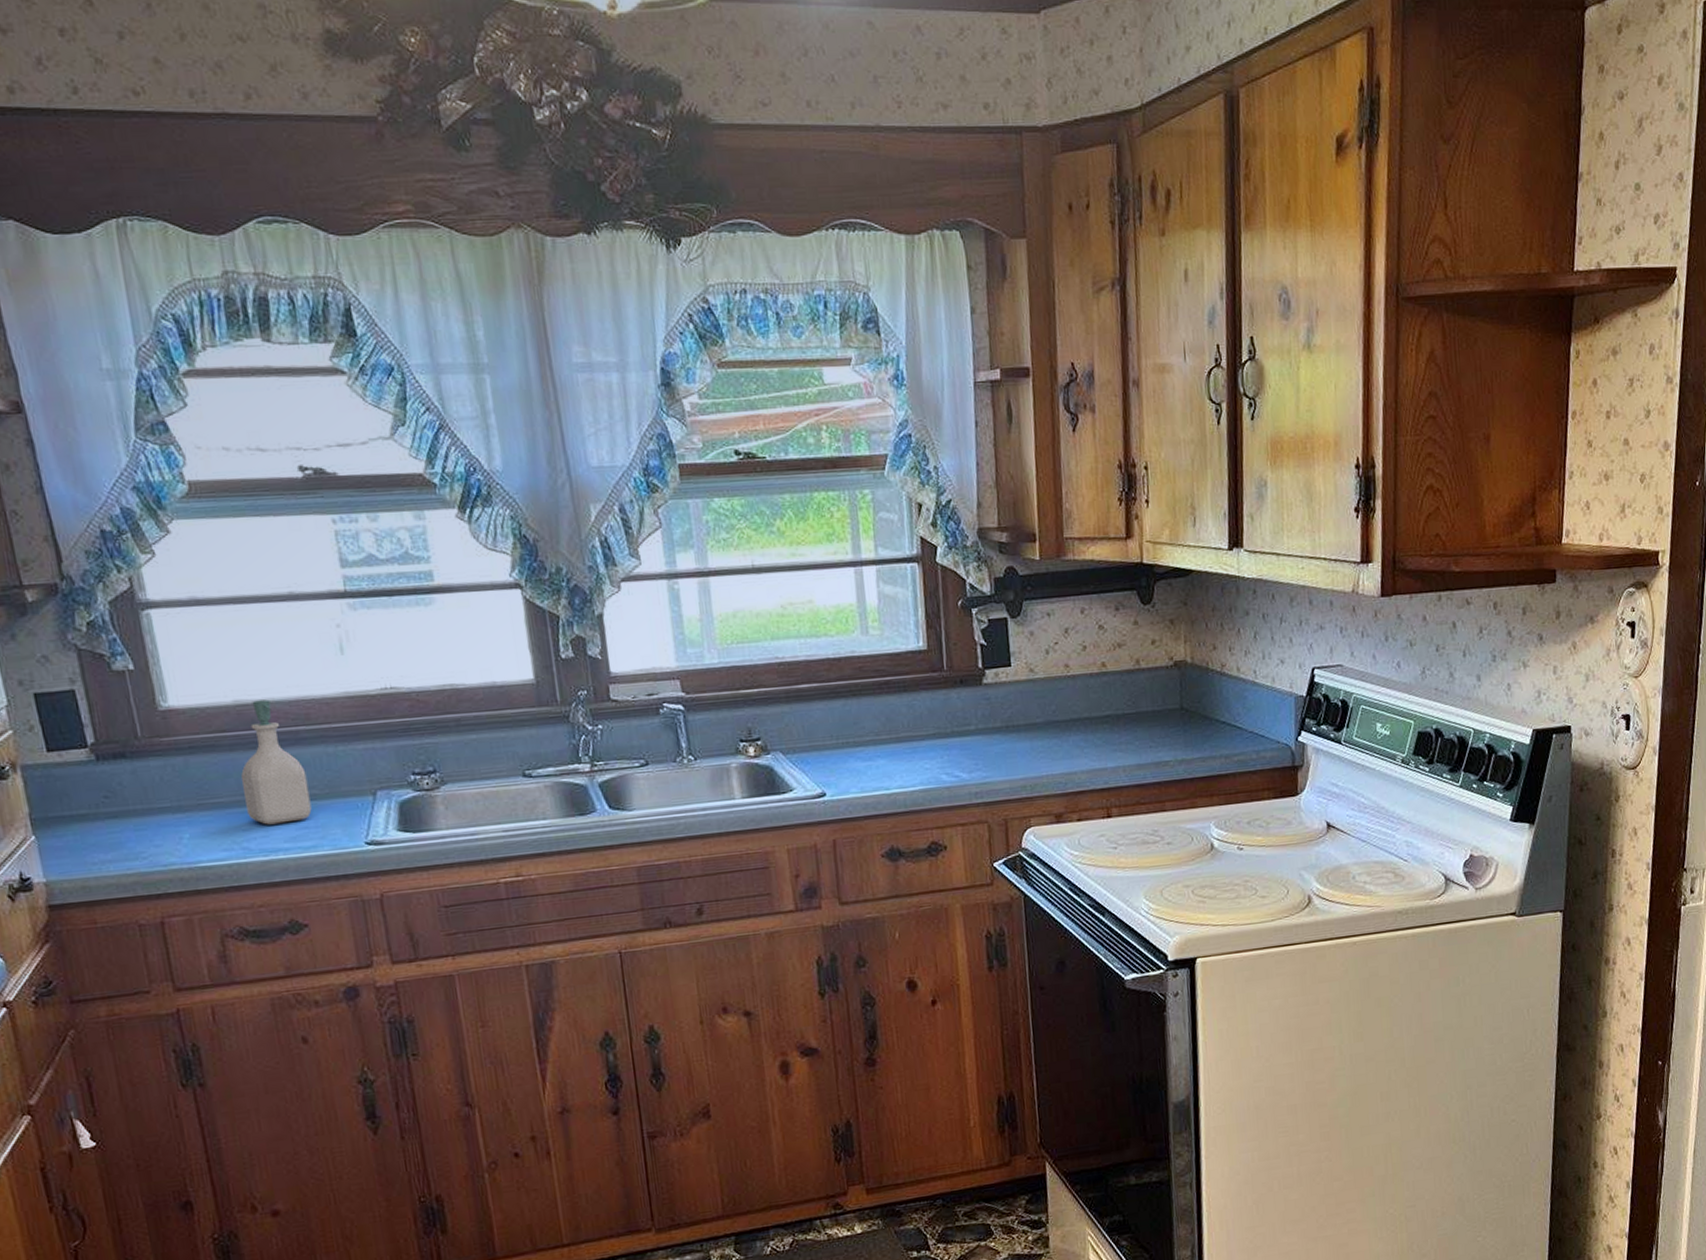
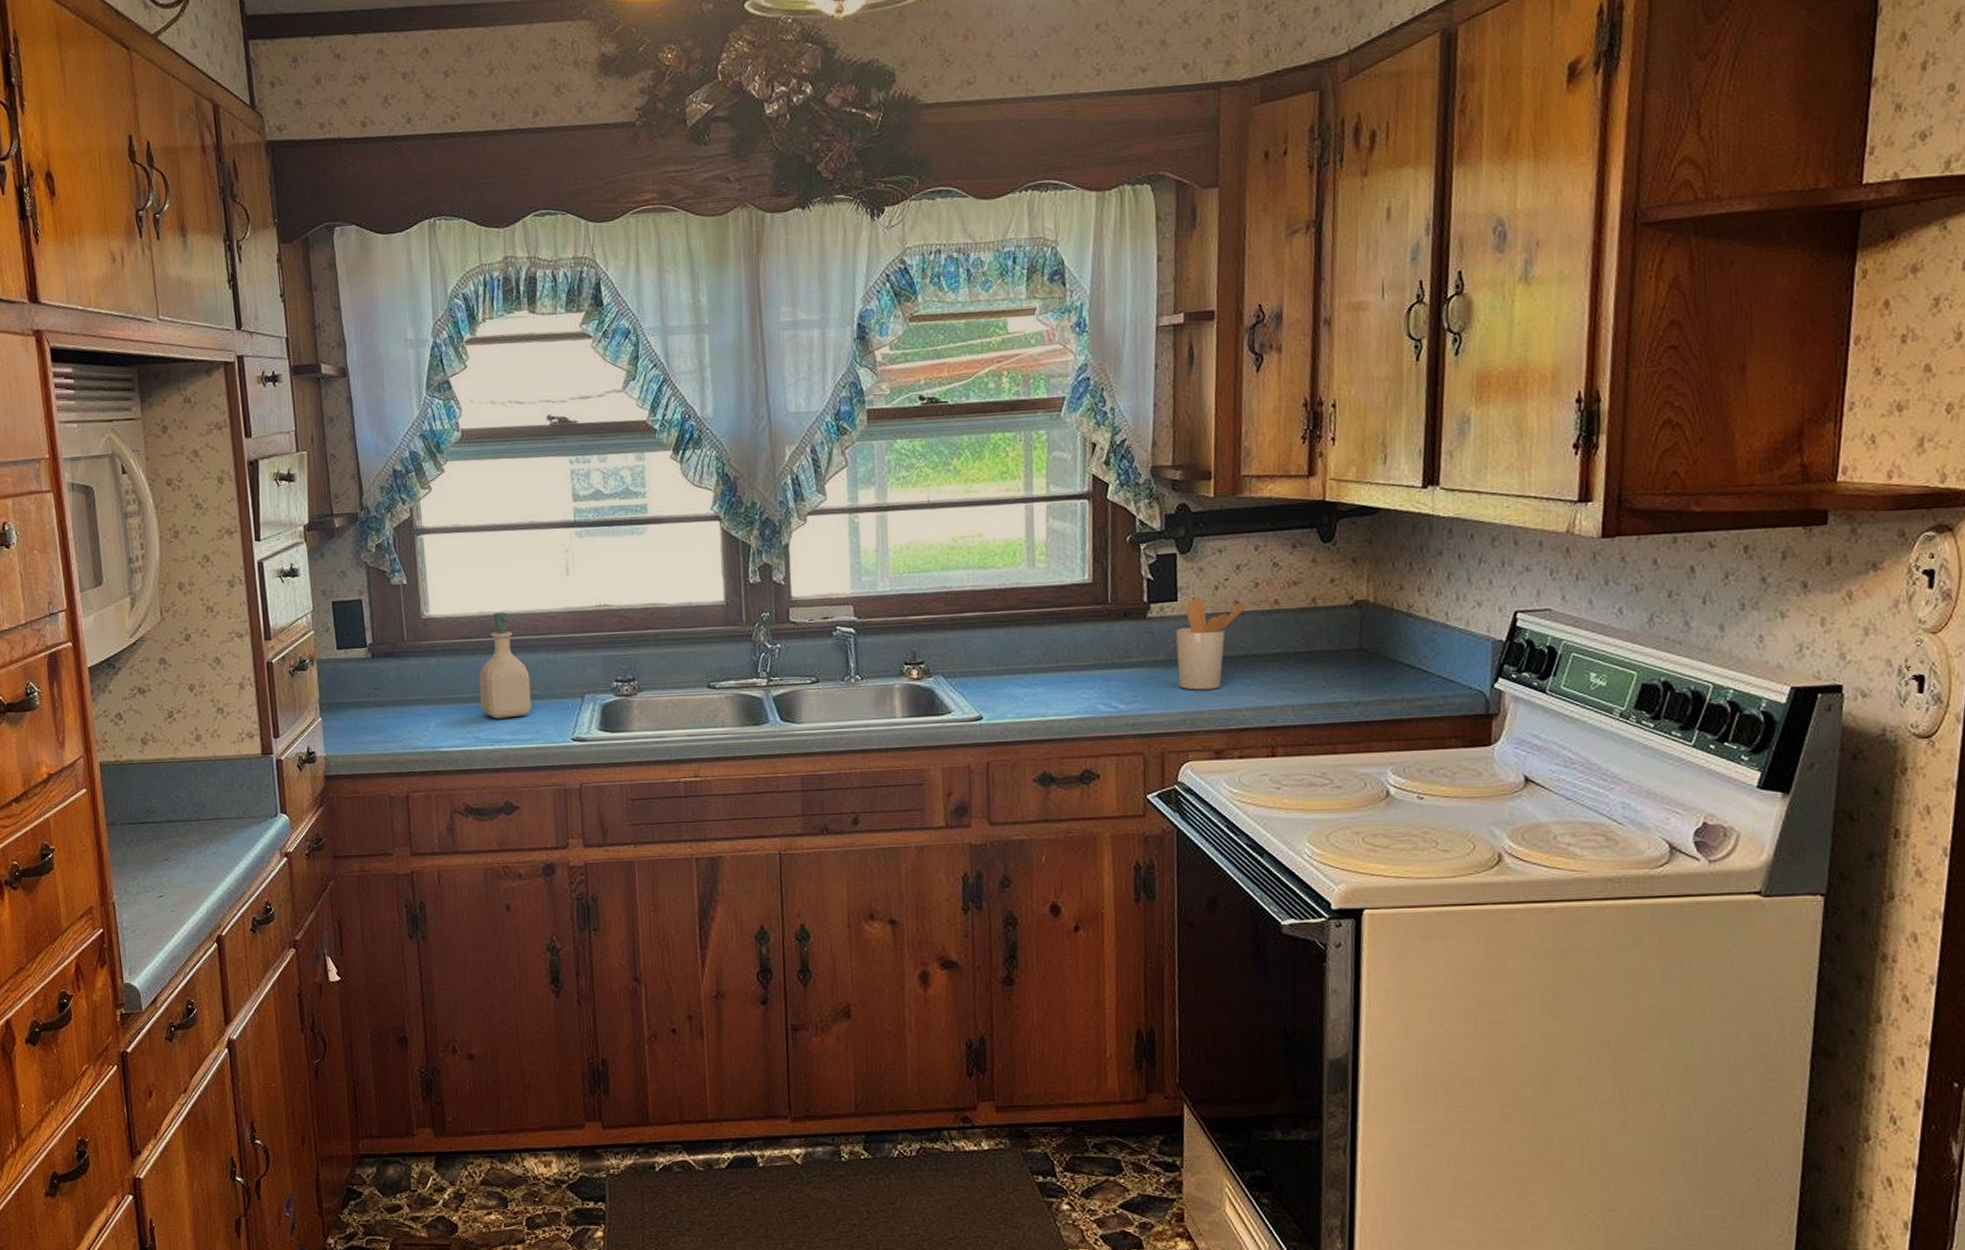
utensil holder: none [1011,663,1076,756] -> present [1176,599,1247,690]

